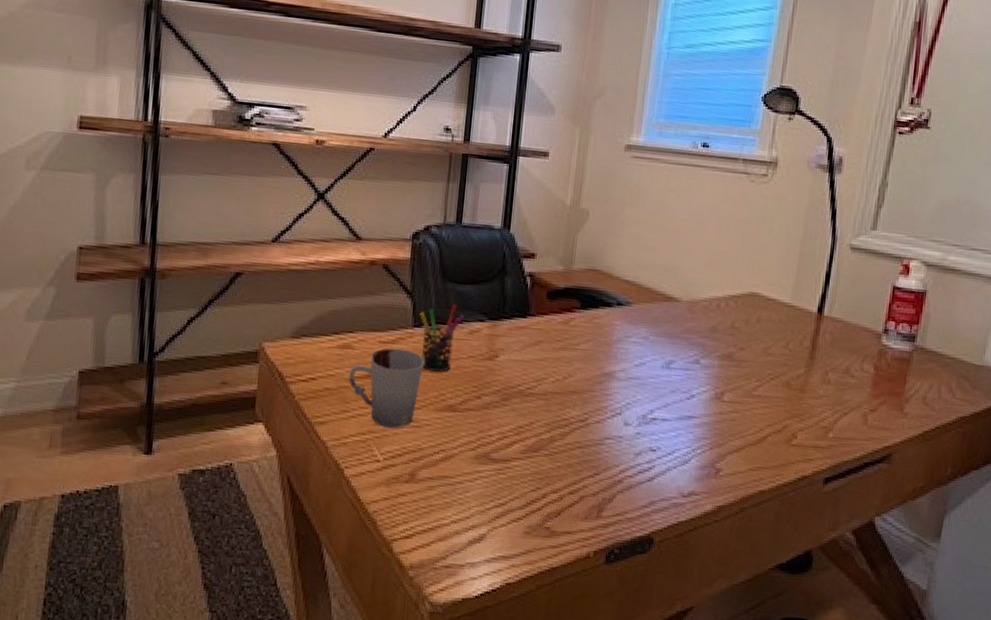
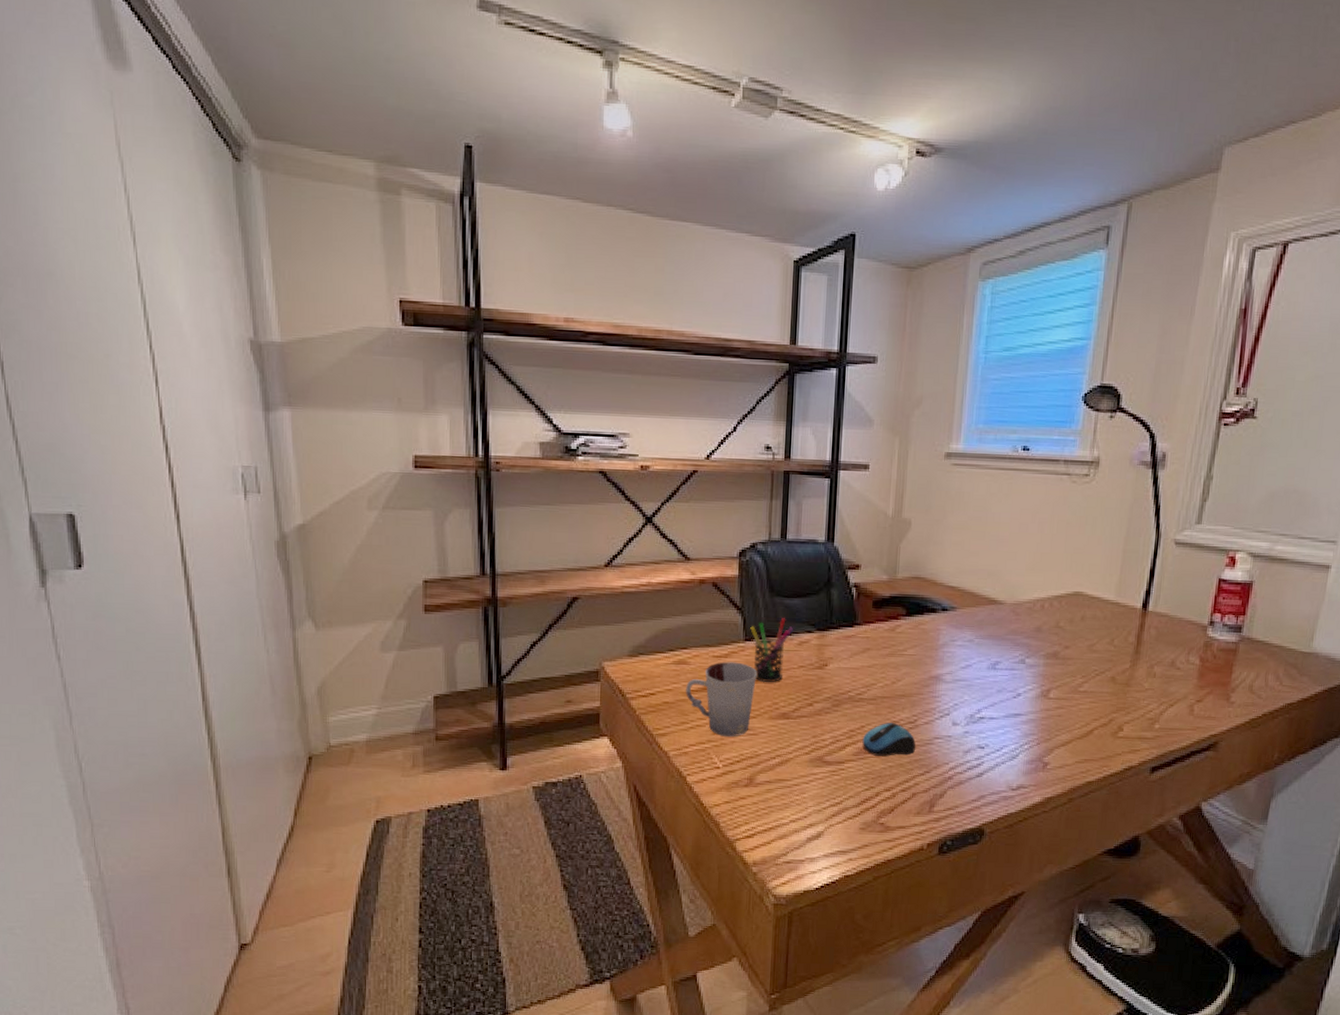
computer mouse: none [530,420,586,456] -> present [862,723,916,756]

